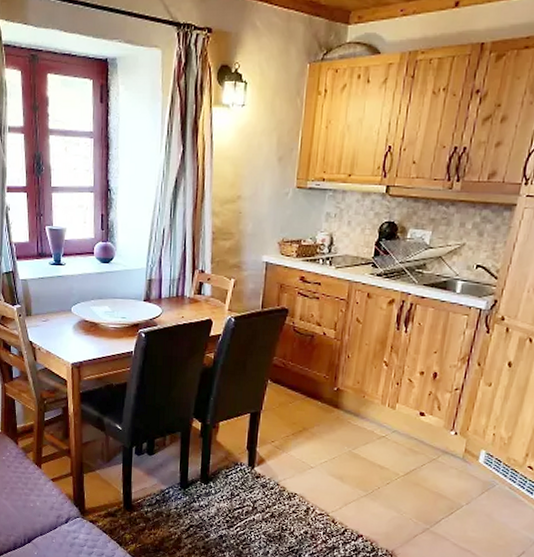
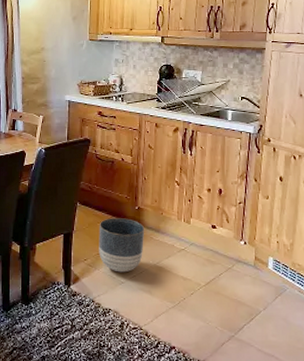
planter: none [288,398,343,457] -> present [99,218,145,273]

